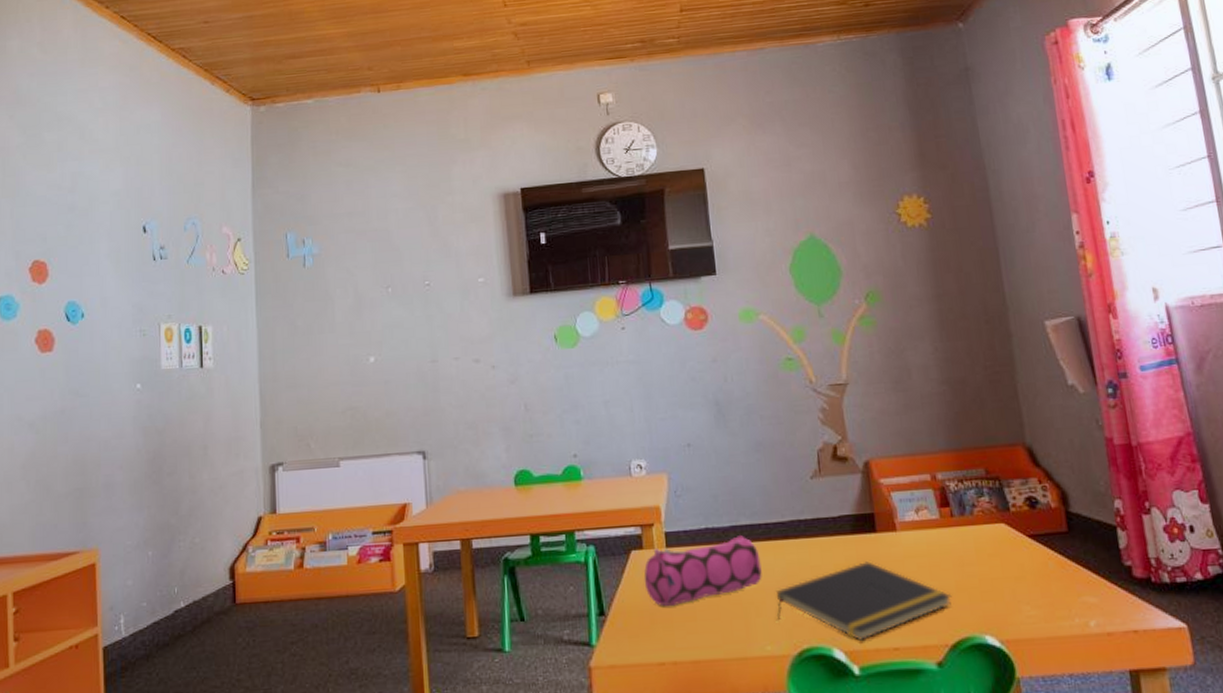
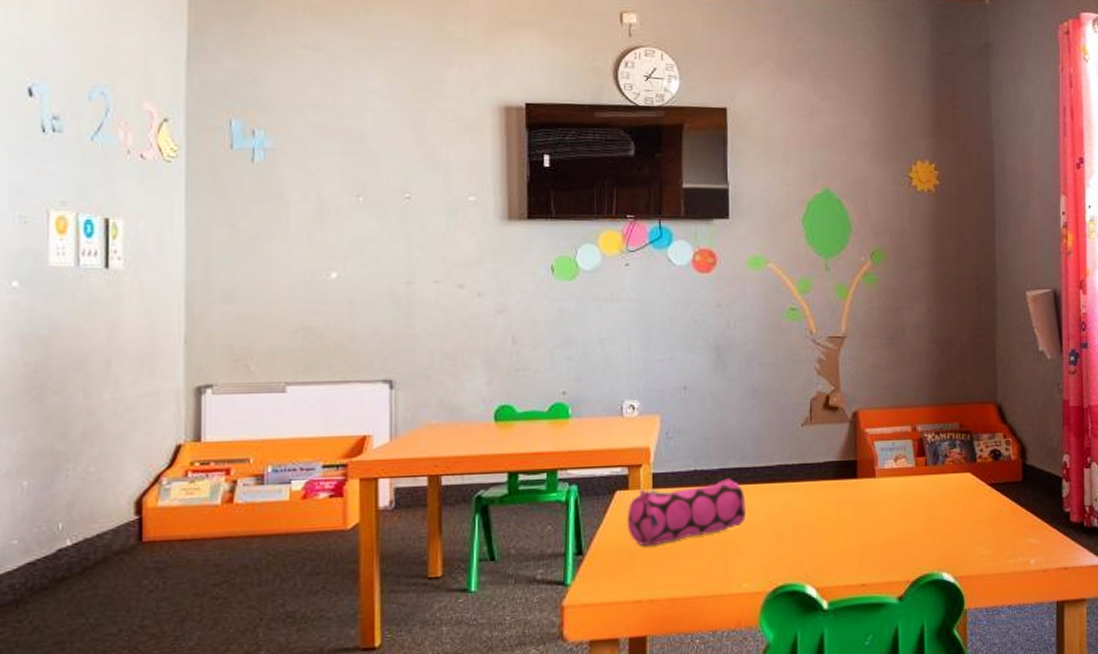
notepad: present [775,561,952,641] -> none [756,505,918,578]

